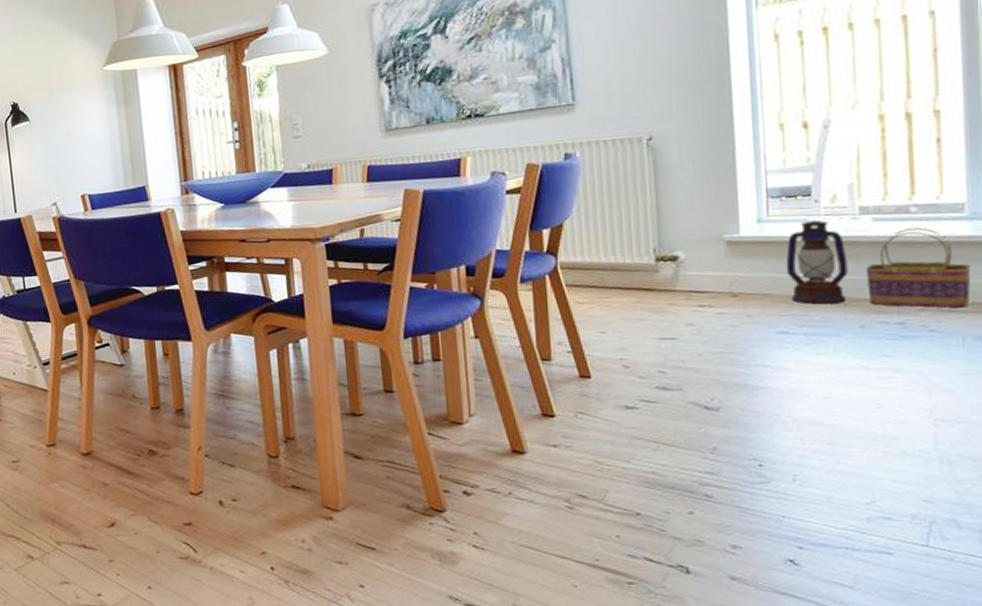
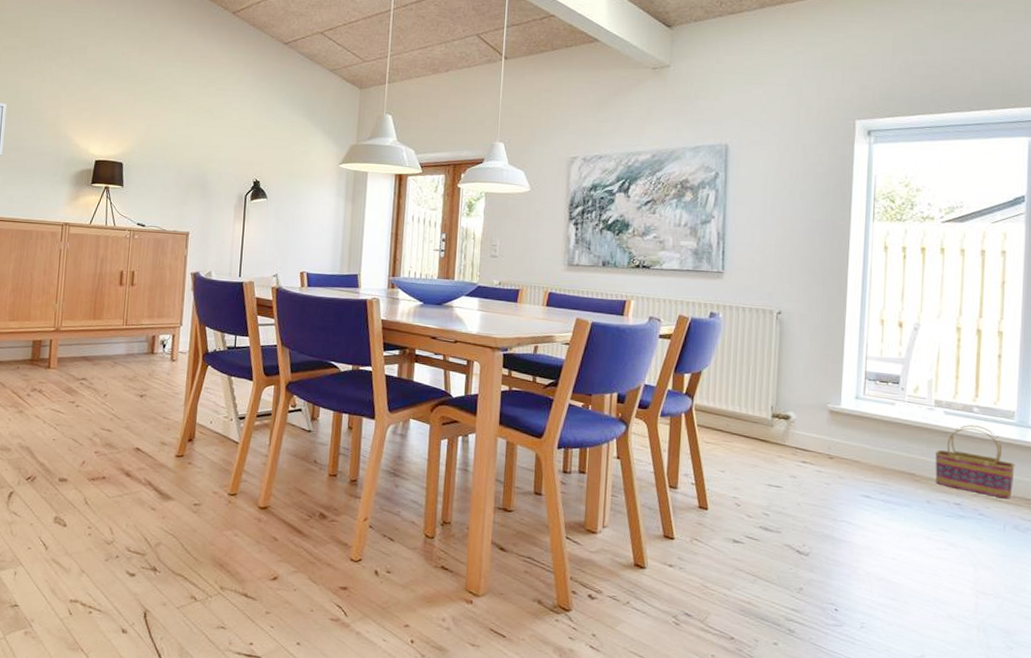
lantern: present [785,220,848,305] -> none [873,404,922,479]

